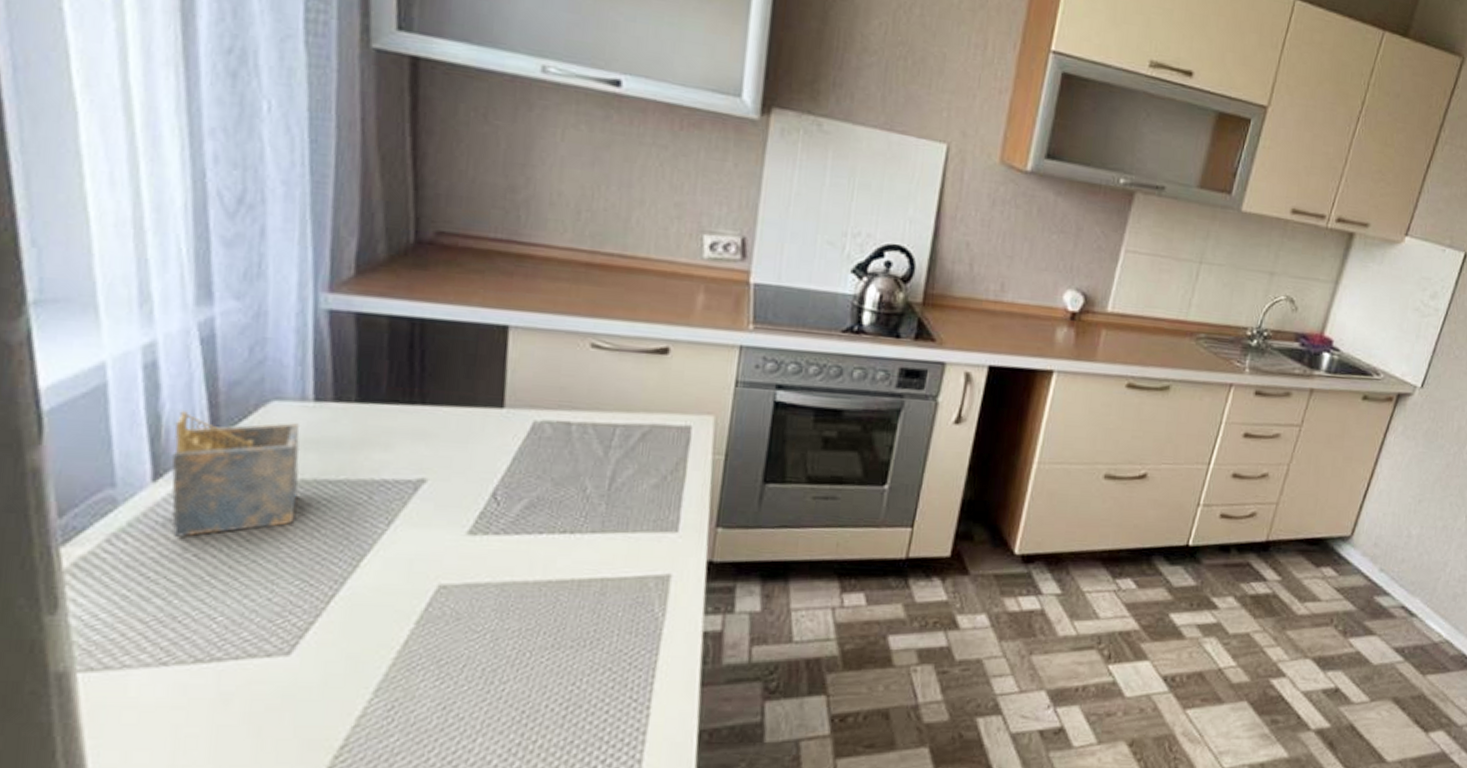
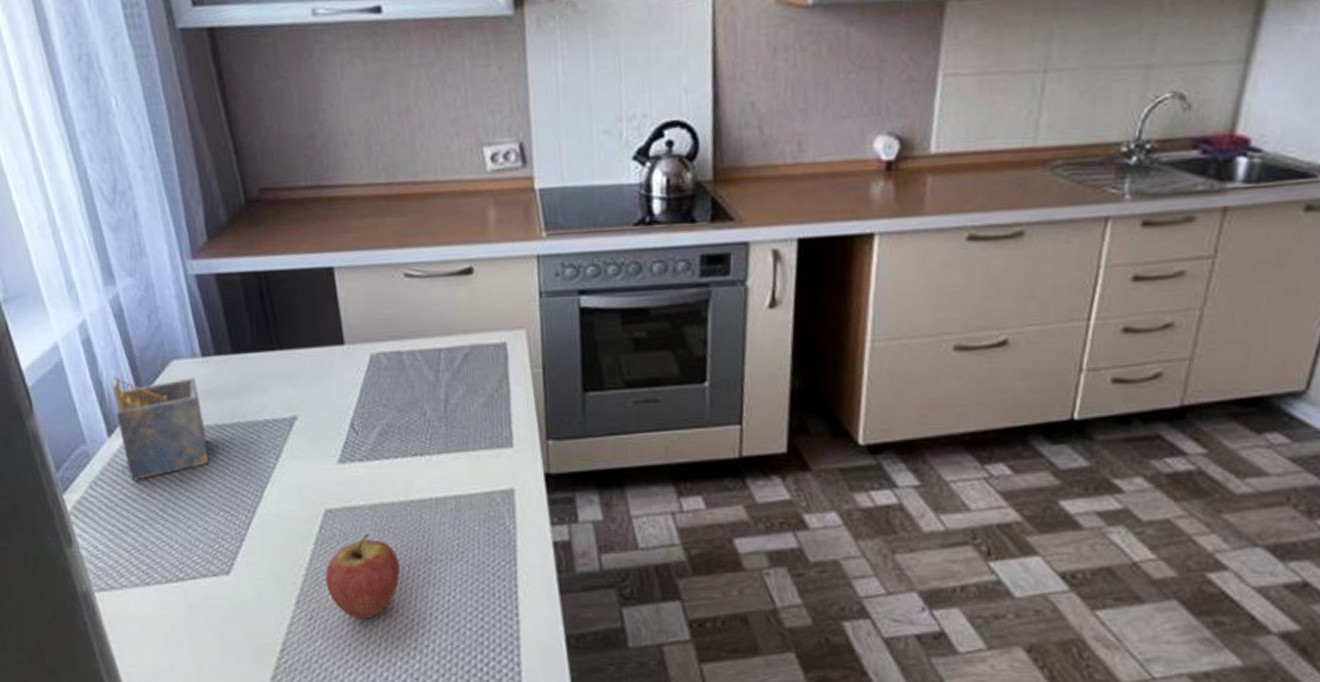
fruit: none [420,614,520,711] -> present [325,534,400,620]

